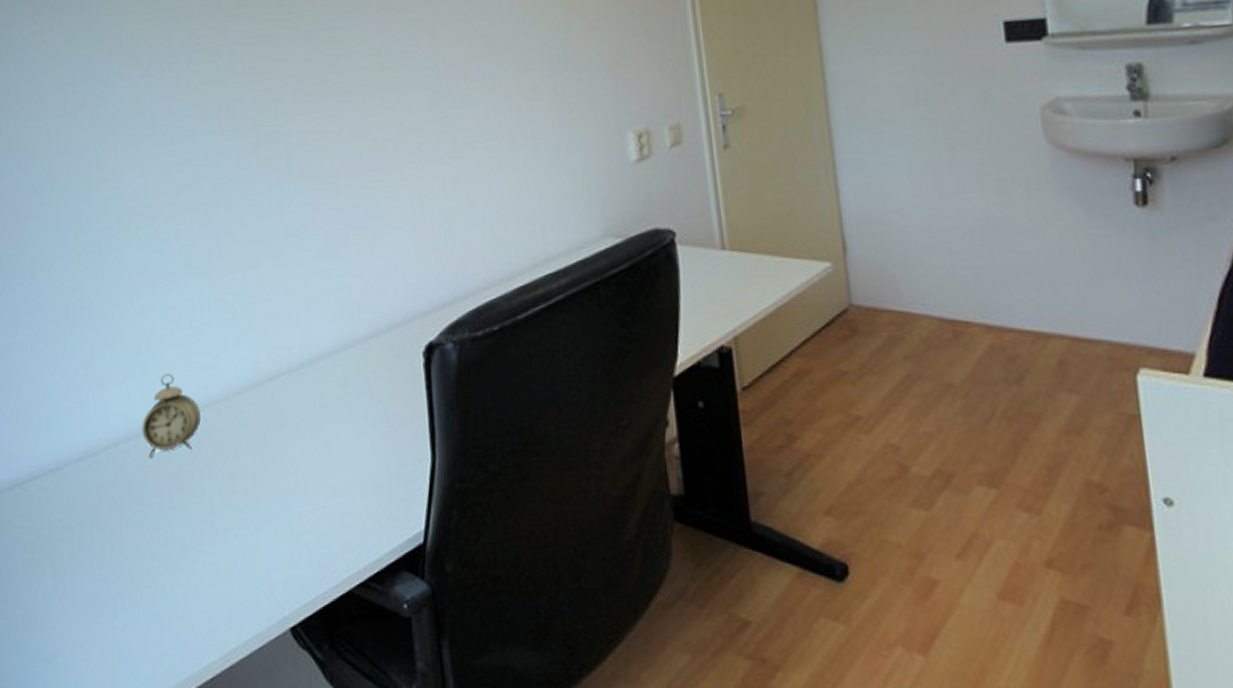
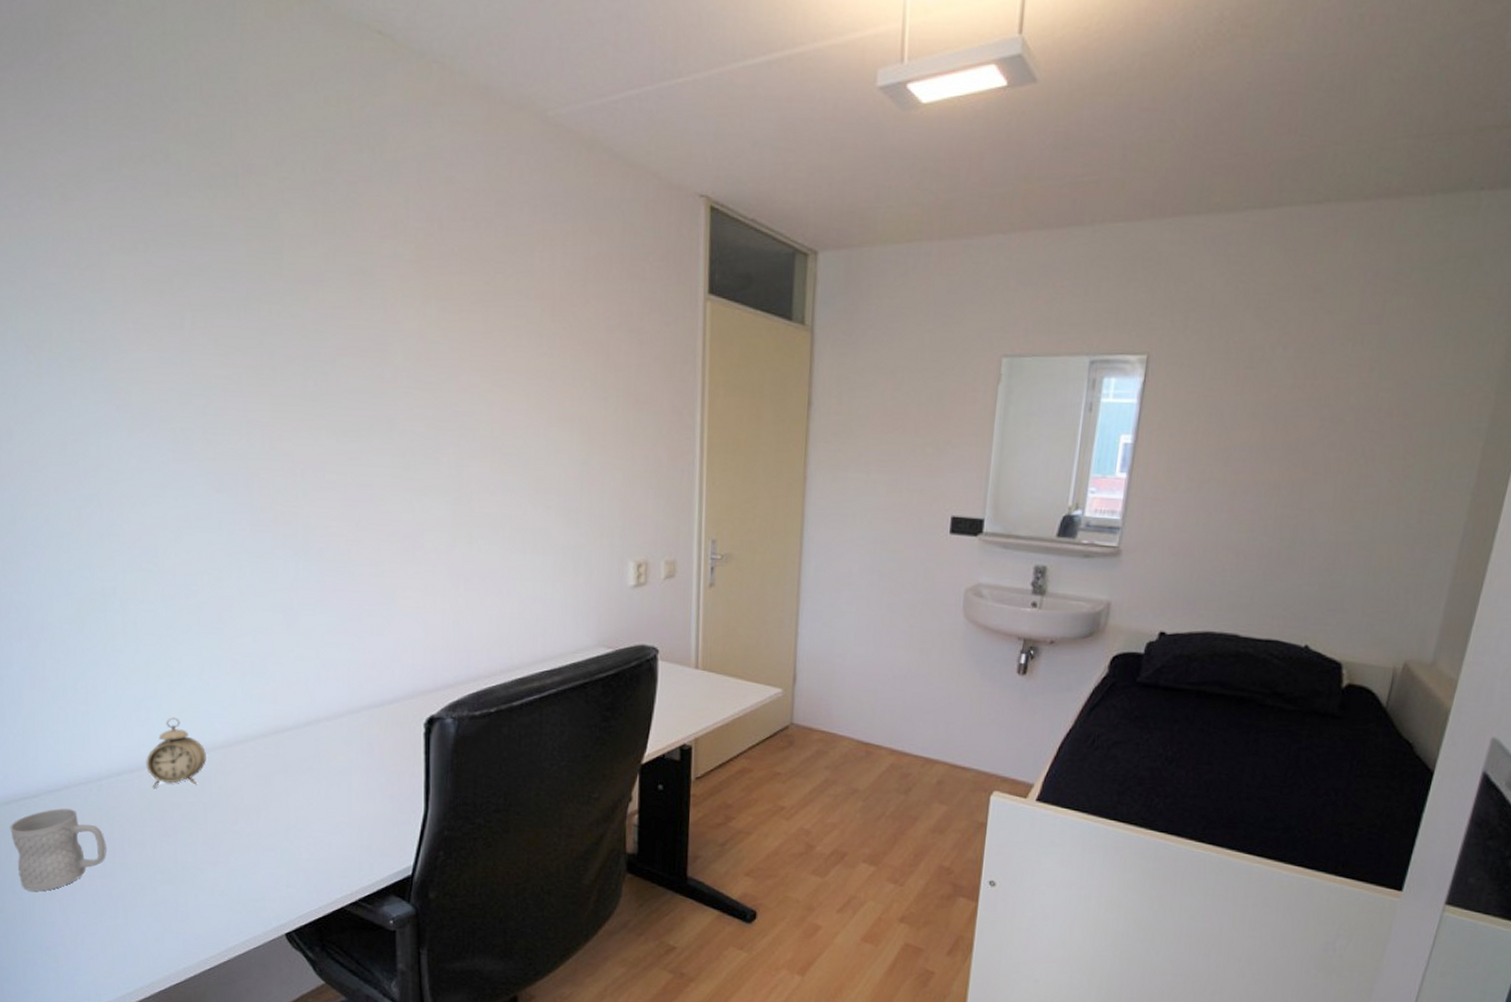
mug: none [13,490,105,591] -> present [10,808,106,892]

